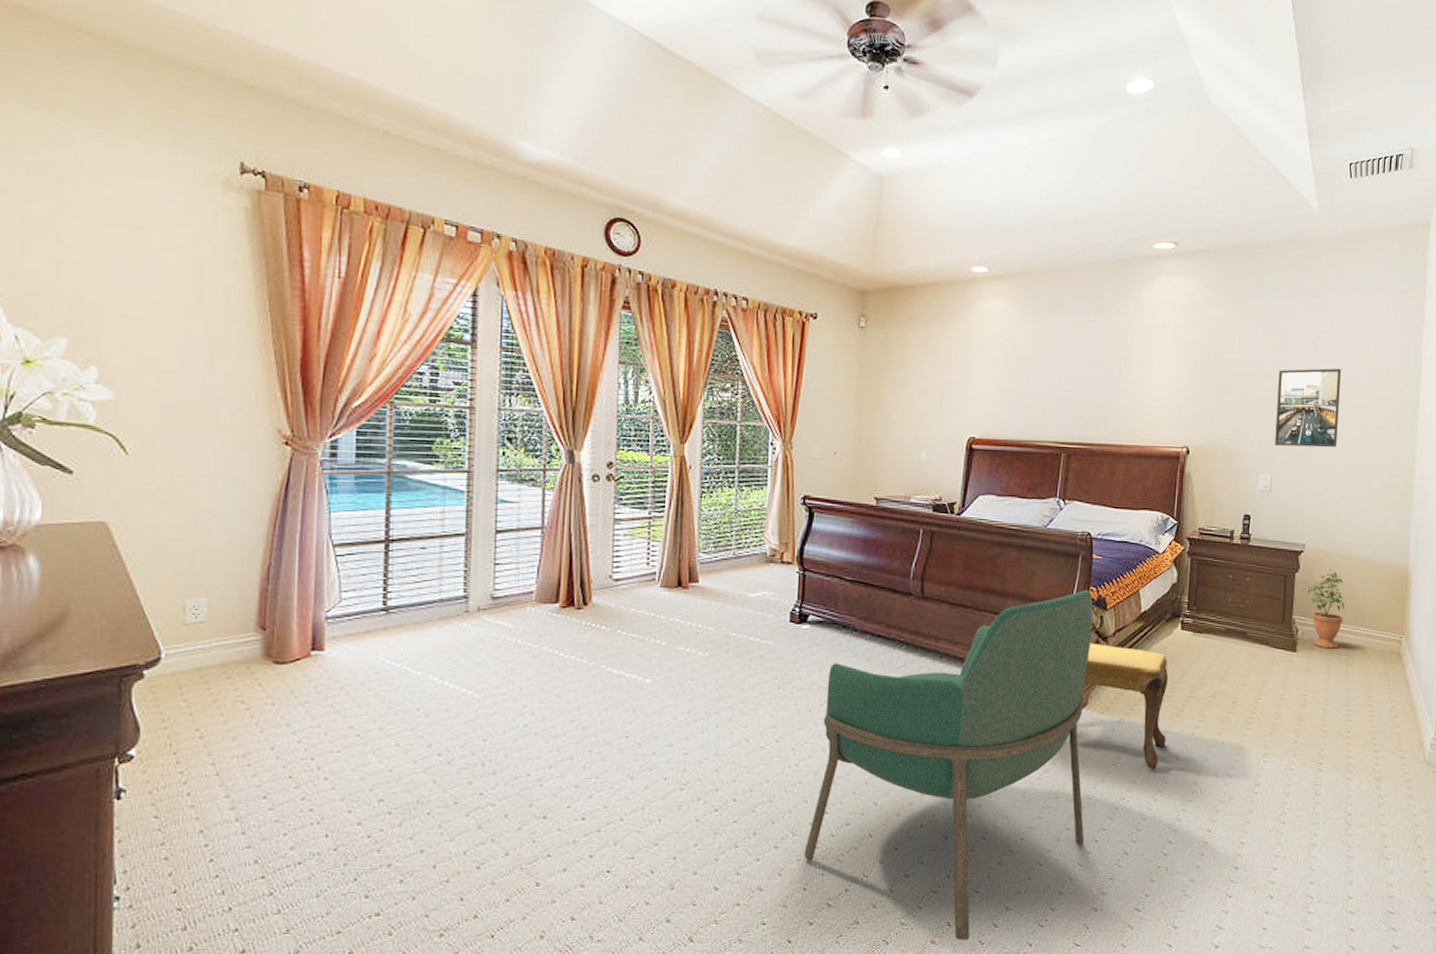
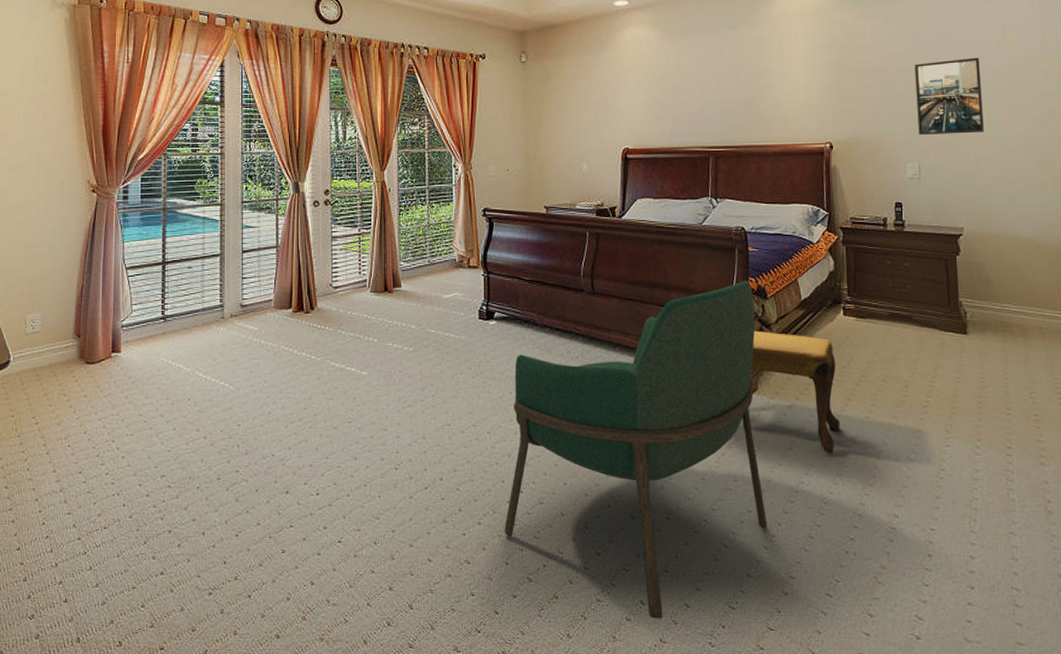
potted plant: present [1307,569,1344,649] -> none [971,251,1015,330]

